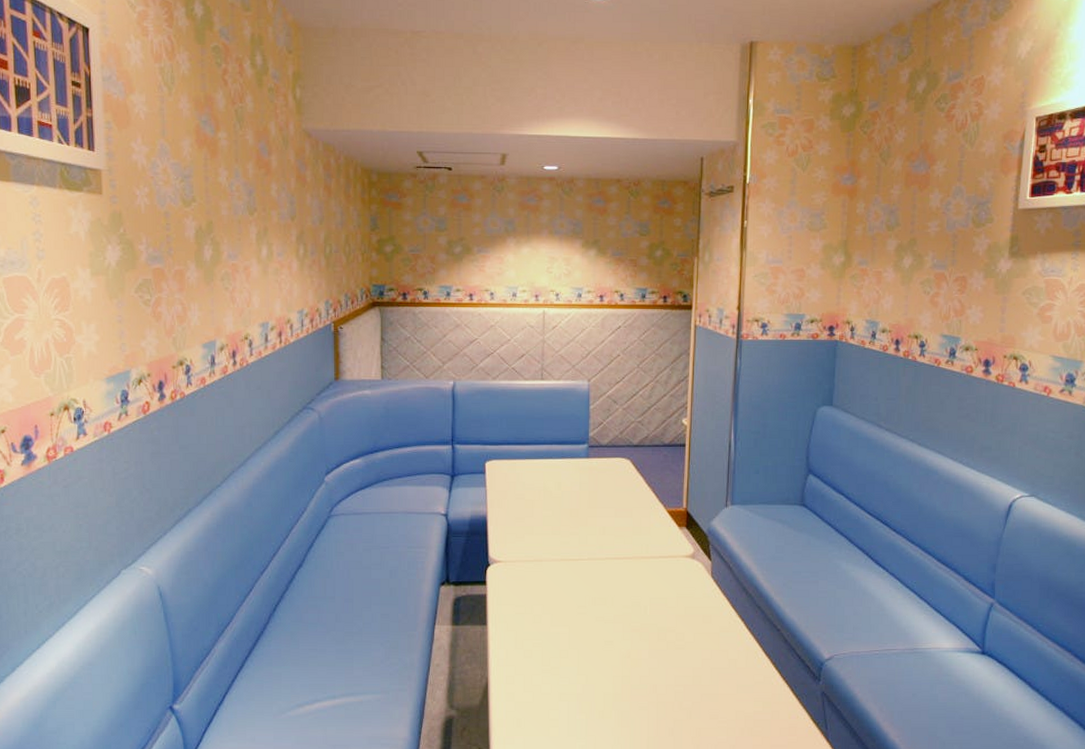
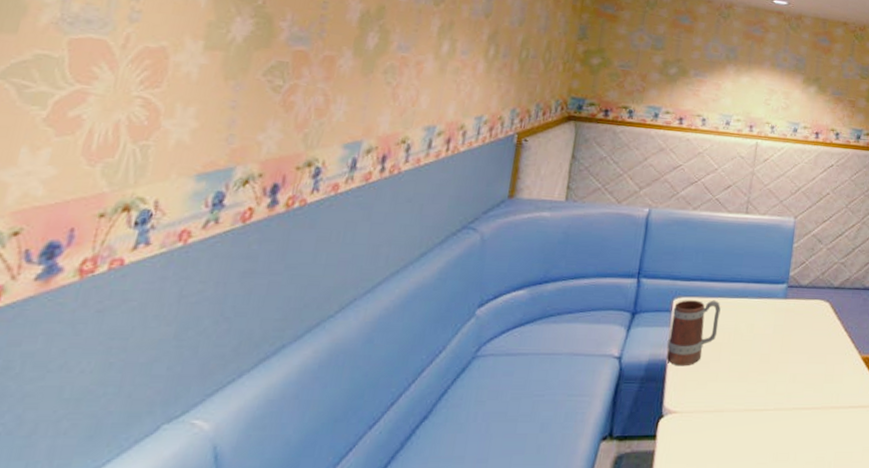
beer mug: none [485,461,529,521] -> present [666,300,721,365]

